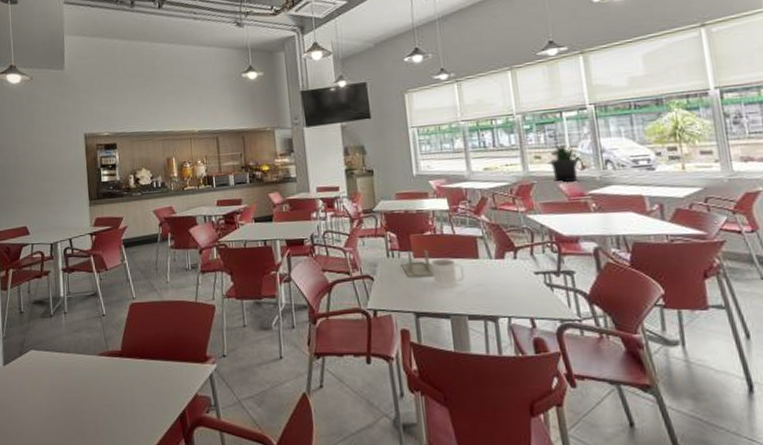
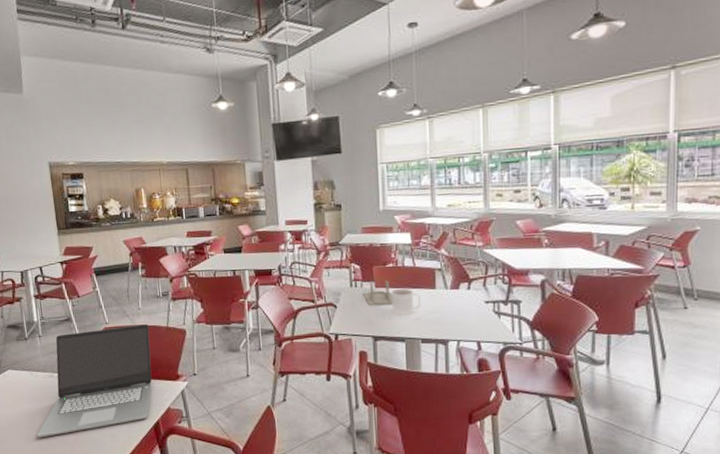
laptop: none [55,299,179,429] -> present [36,324,152,438]
planter: present [550,142,578,183] -> none [511,180,535,220]

